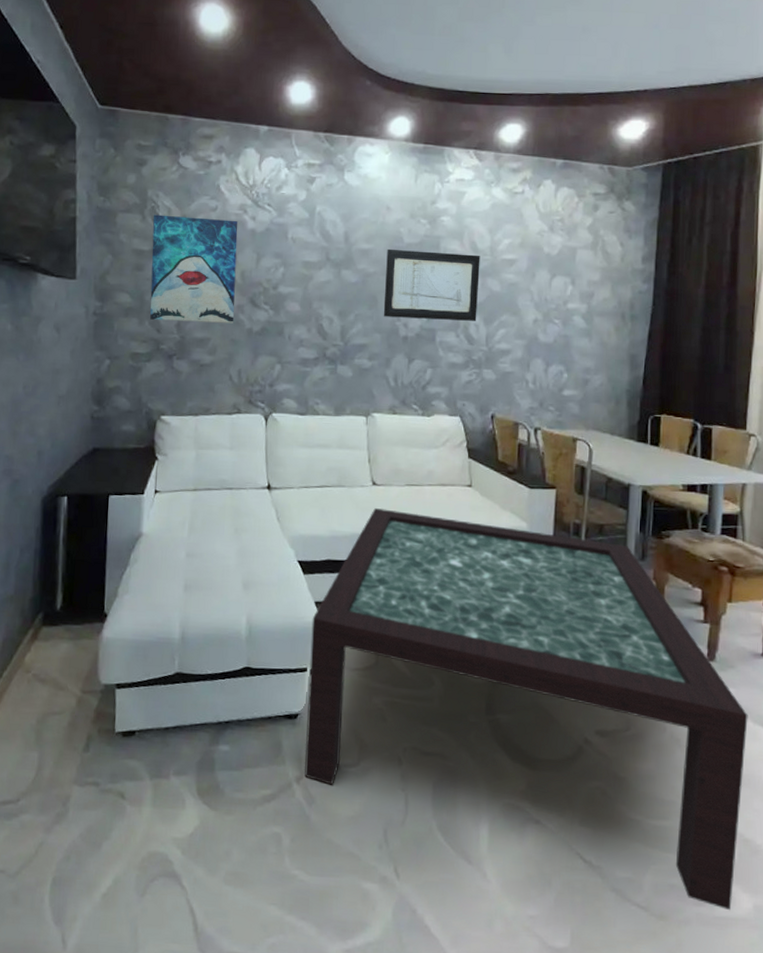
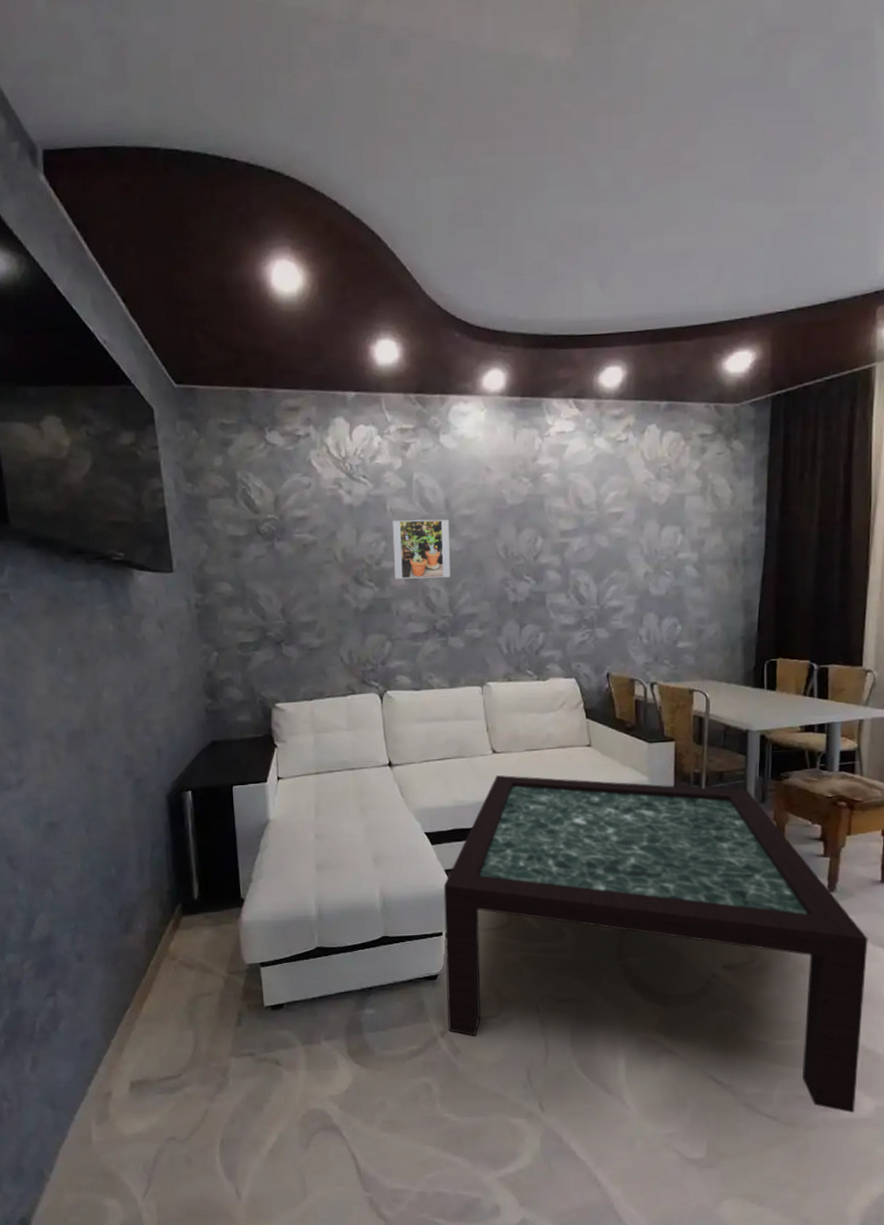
wall art: present [150,214,238,323] -> none [246,496,340,607]
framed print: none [289,249,347,307] -> present [392,519,450,579]
wall art: present [383,248,480,321] -> none [490,511,587,584]

